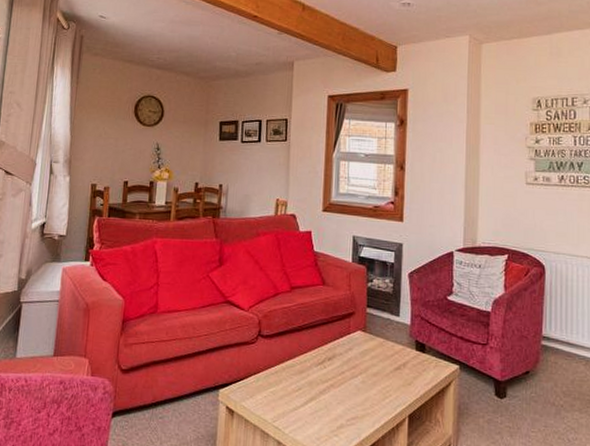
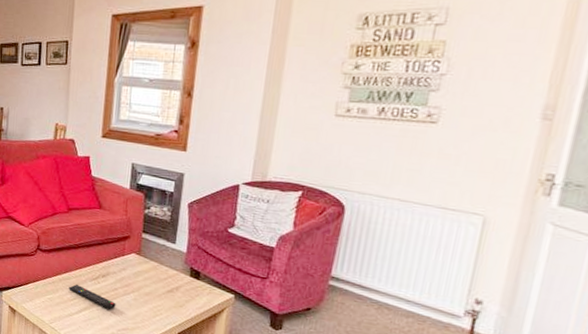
remote control: none [293,372,344,397] -> present [69,285,116,310]

